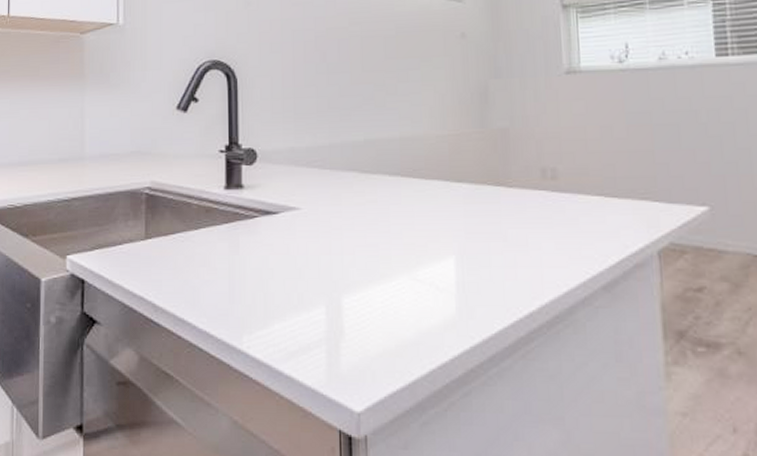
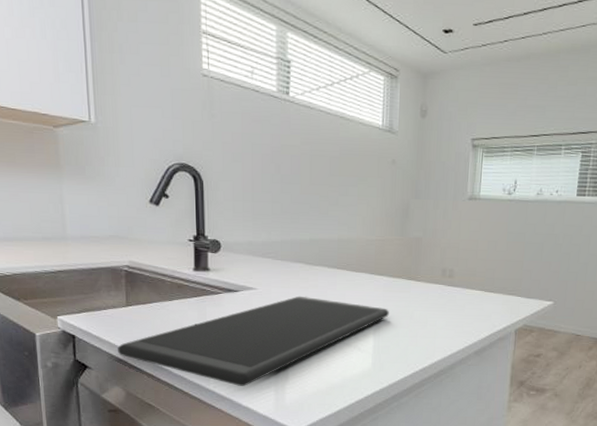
cutting board: none [132,215,474,346] -> present [118,296,389,386]

